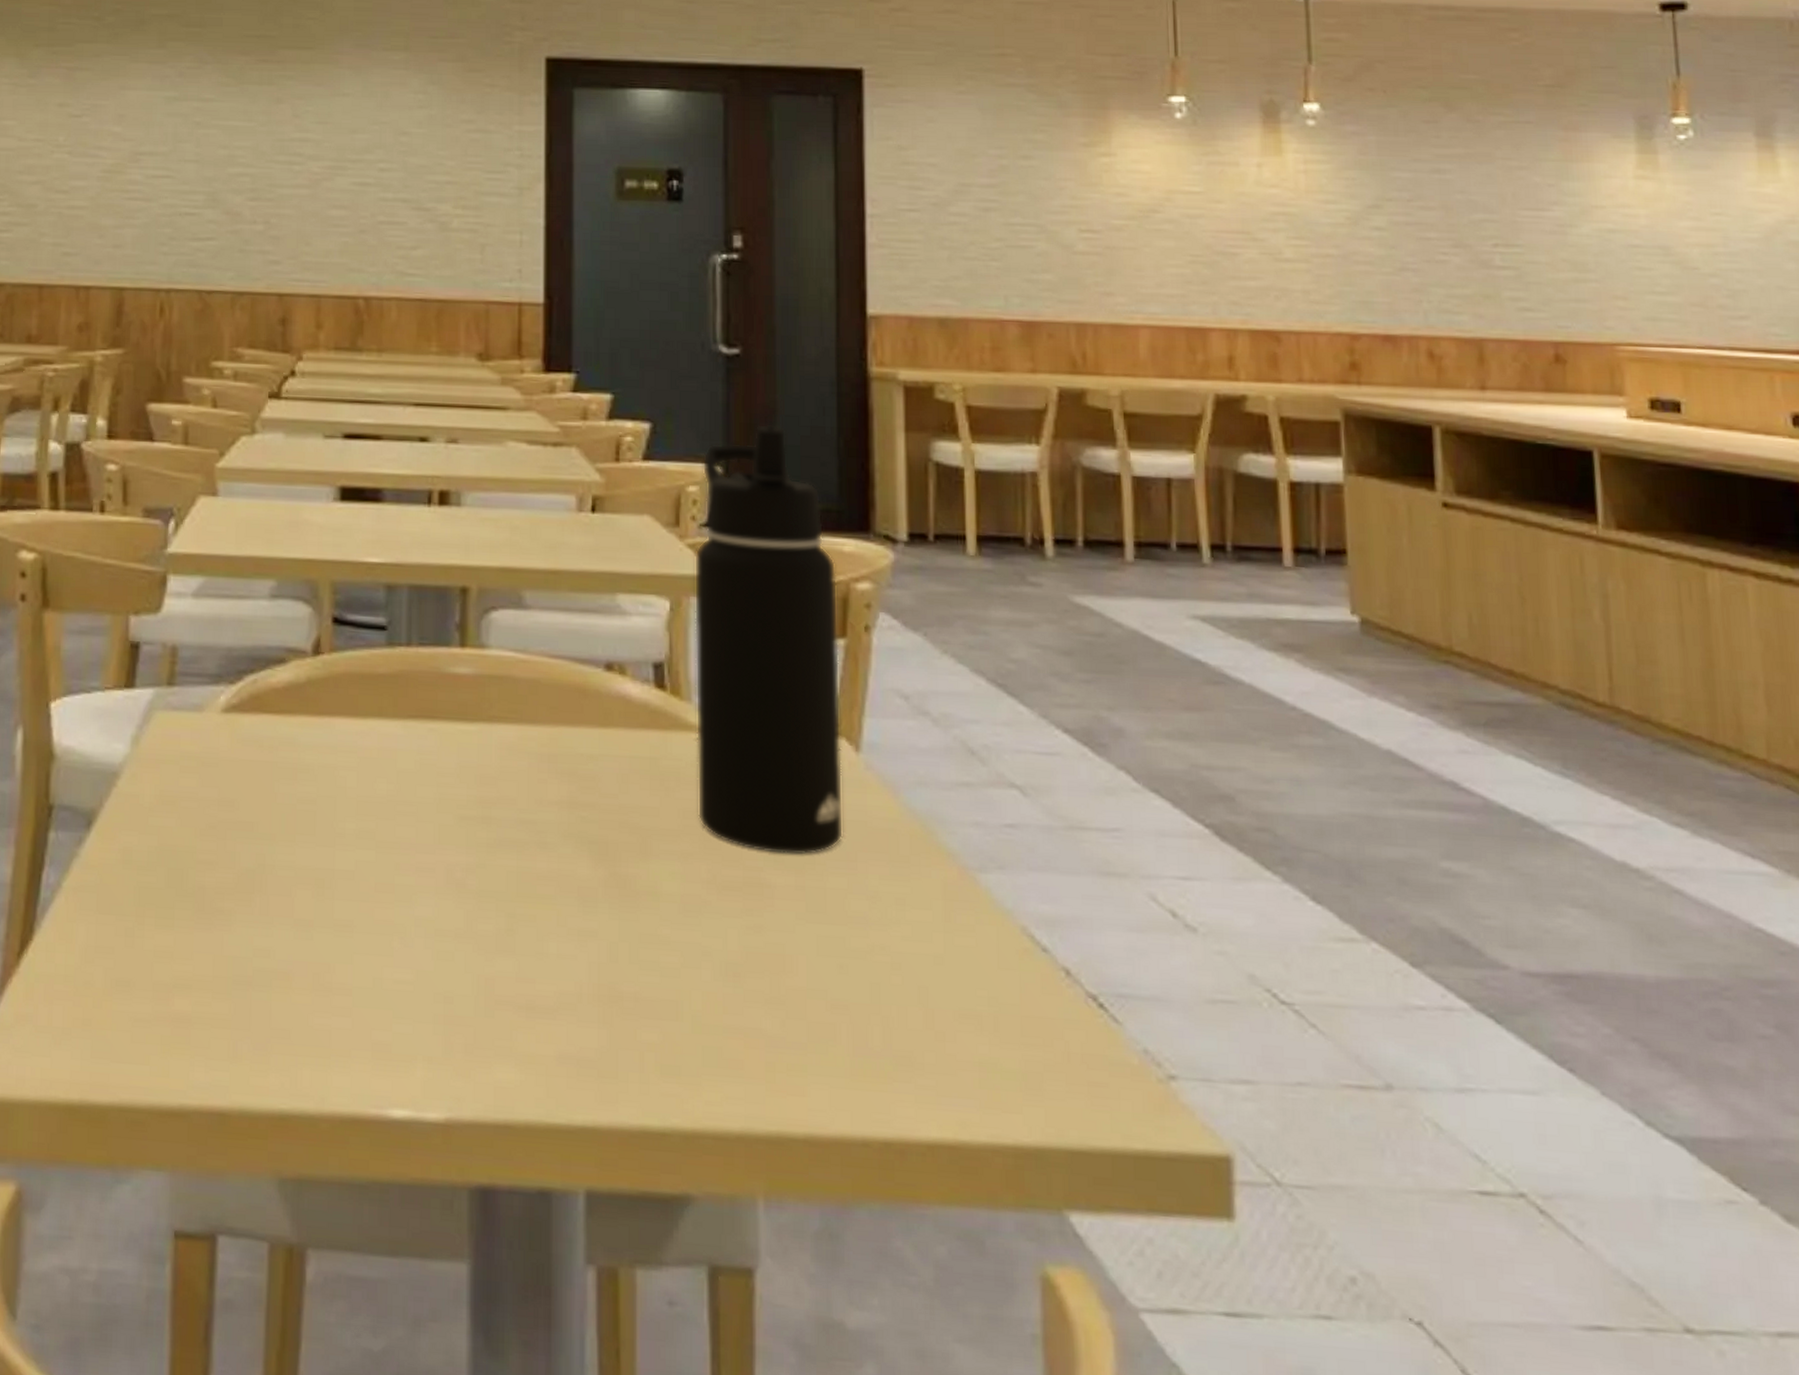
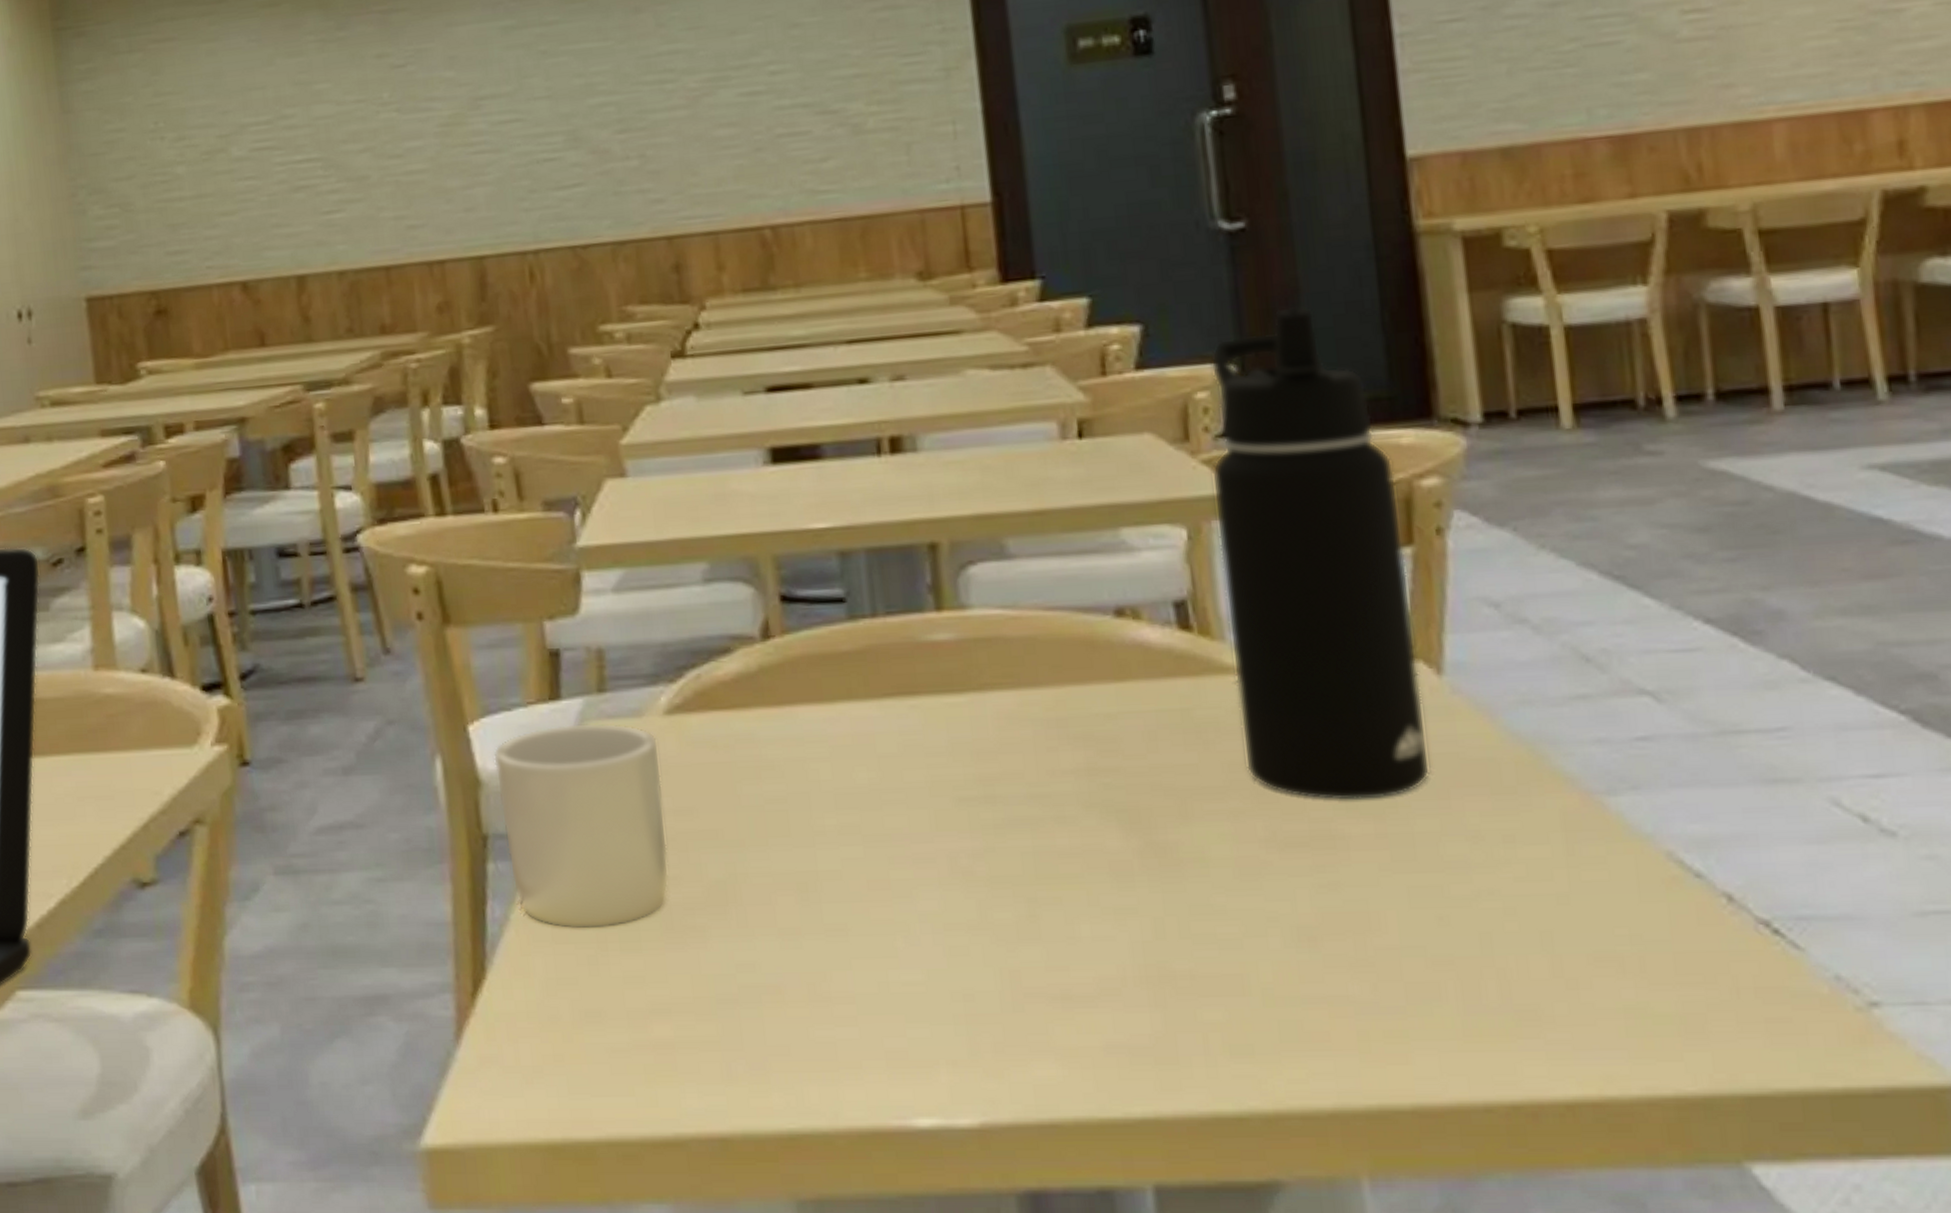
mug: none [68,711,213,904] -> present [493,722,669,929]

